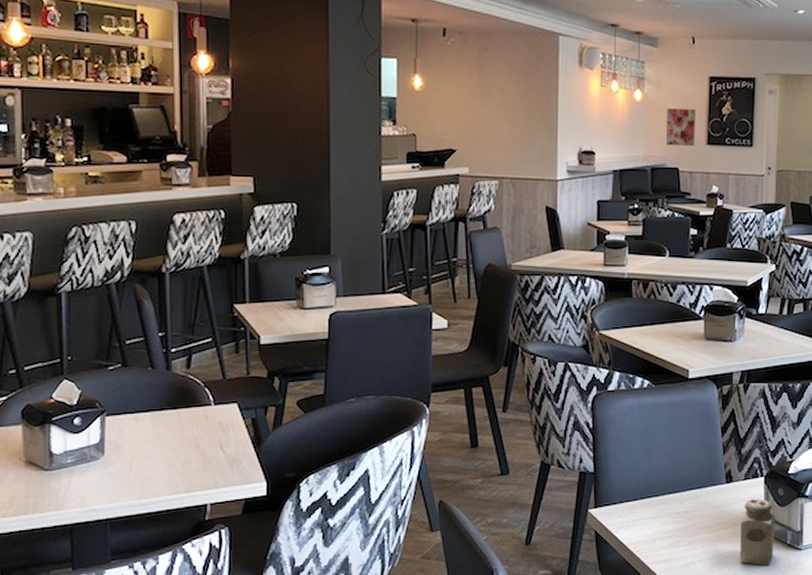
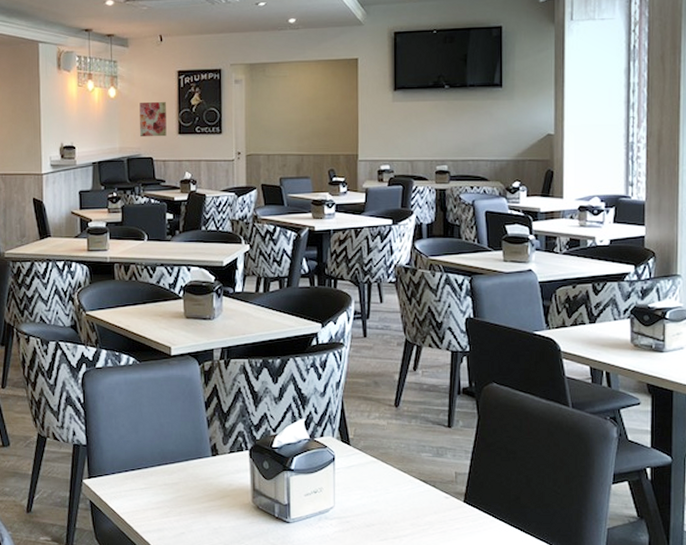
salt shaker: present [740,498,775,566] -> none [228,471,262,538]

